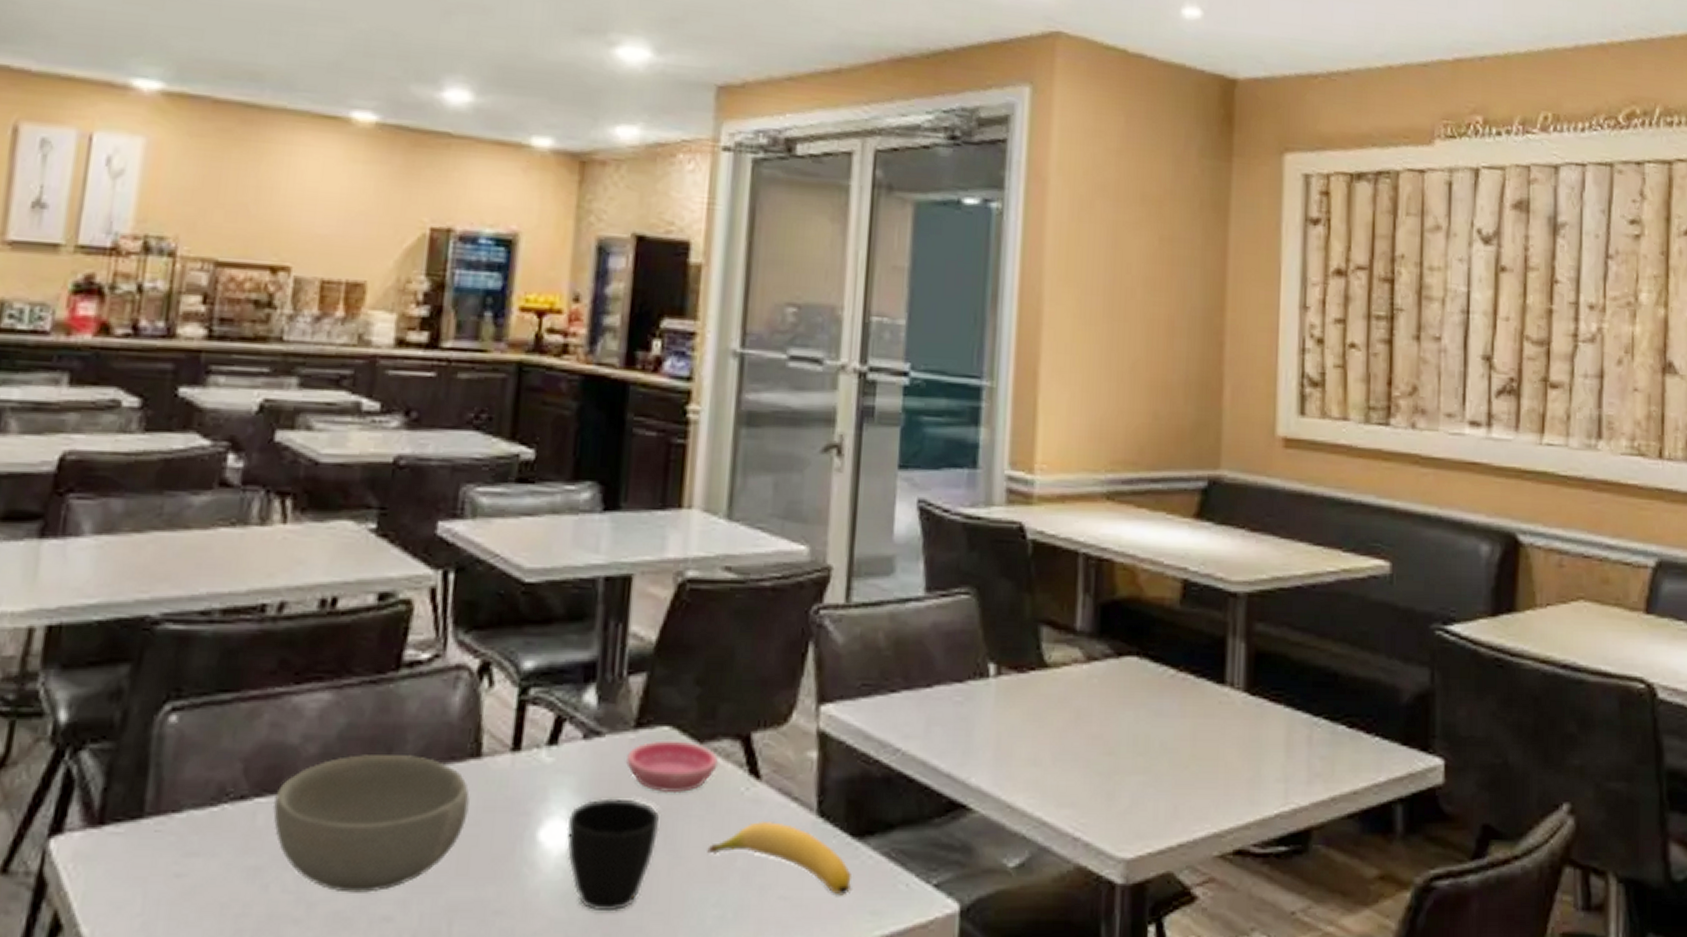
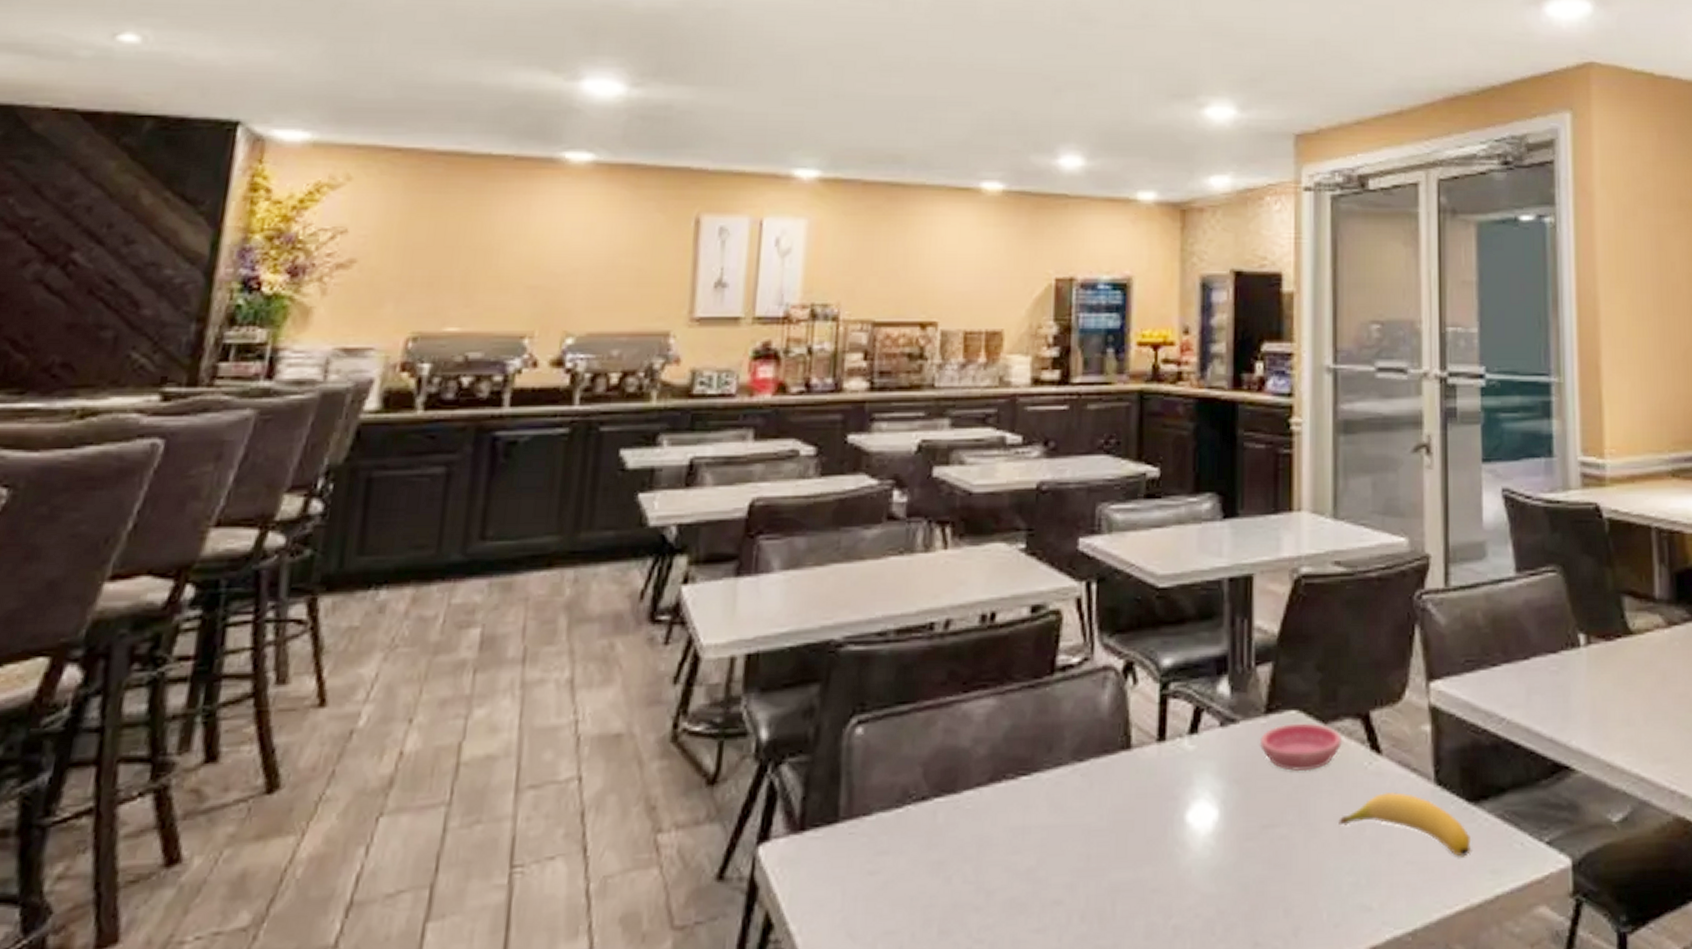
bowl: present [272,755,470,893] -> none [950,751,1123,880]
cup: present [566,798,659,912] -> none [1211,778,1294,885]

